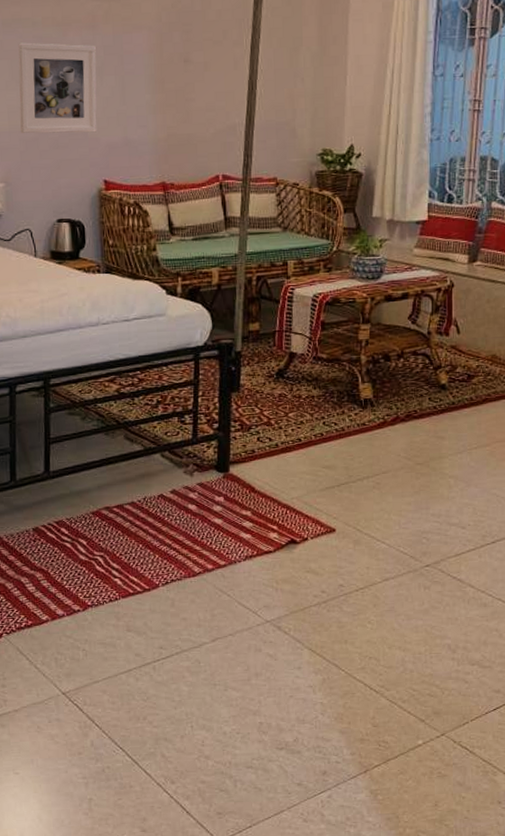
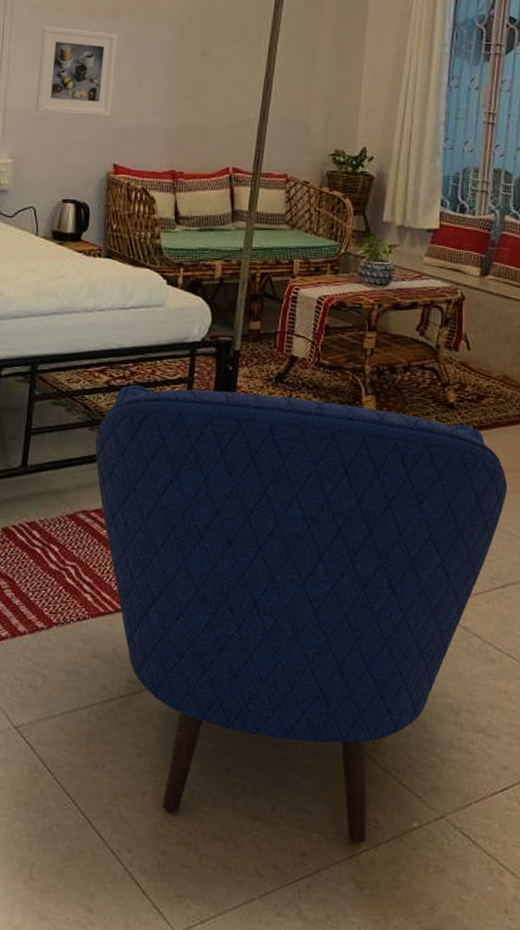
armchair: none [111,389,497,760] -> present [95,384,508,843]

